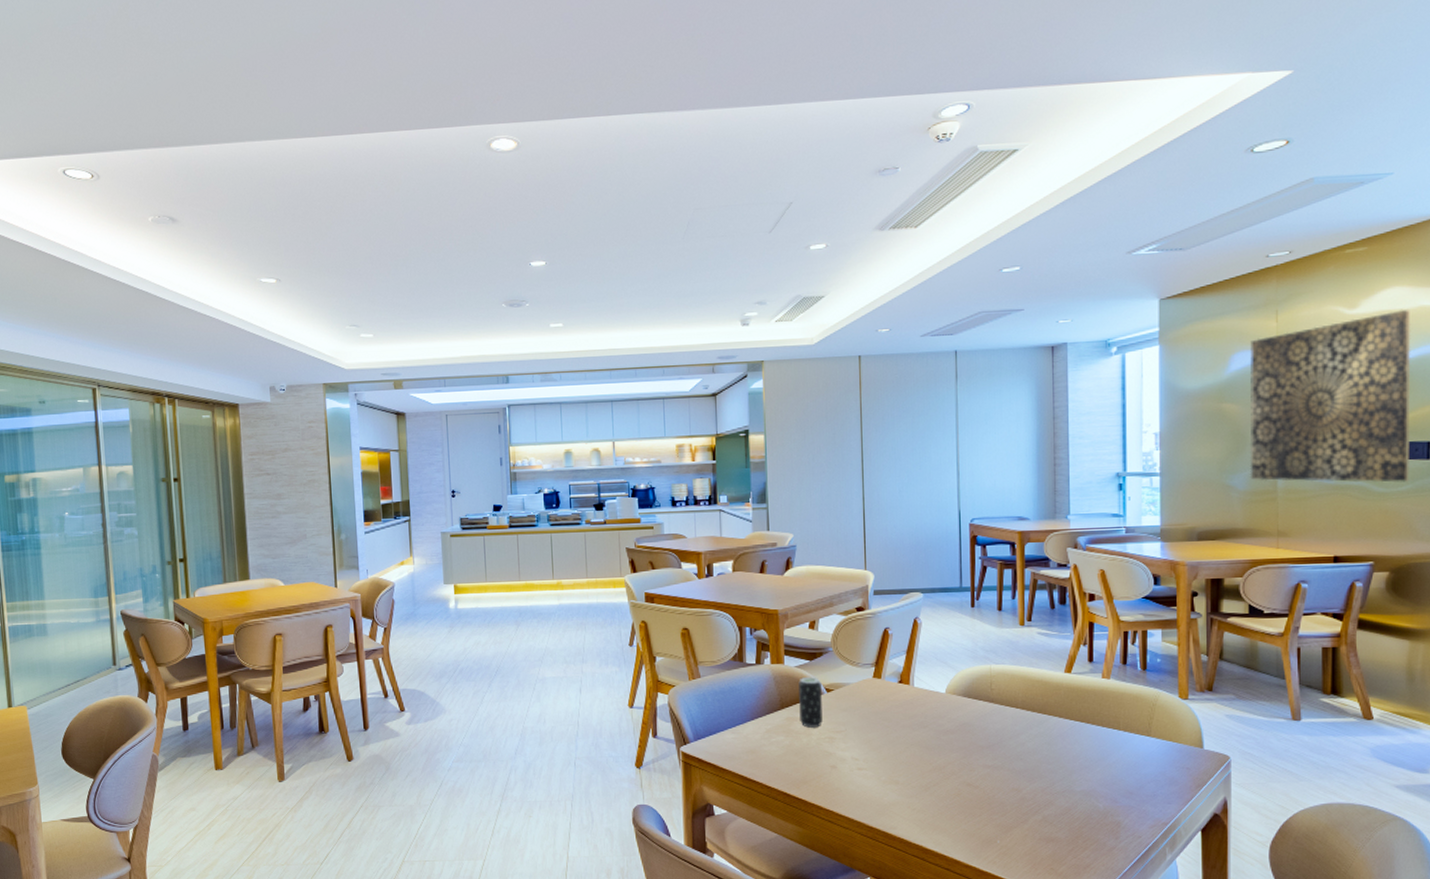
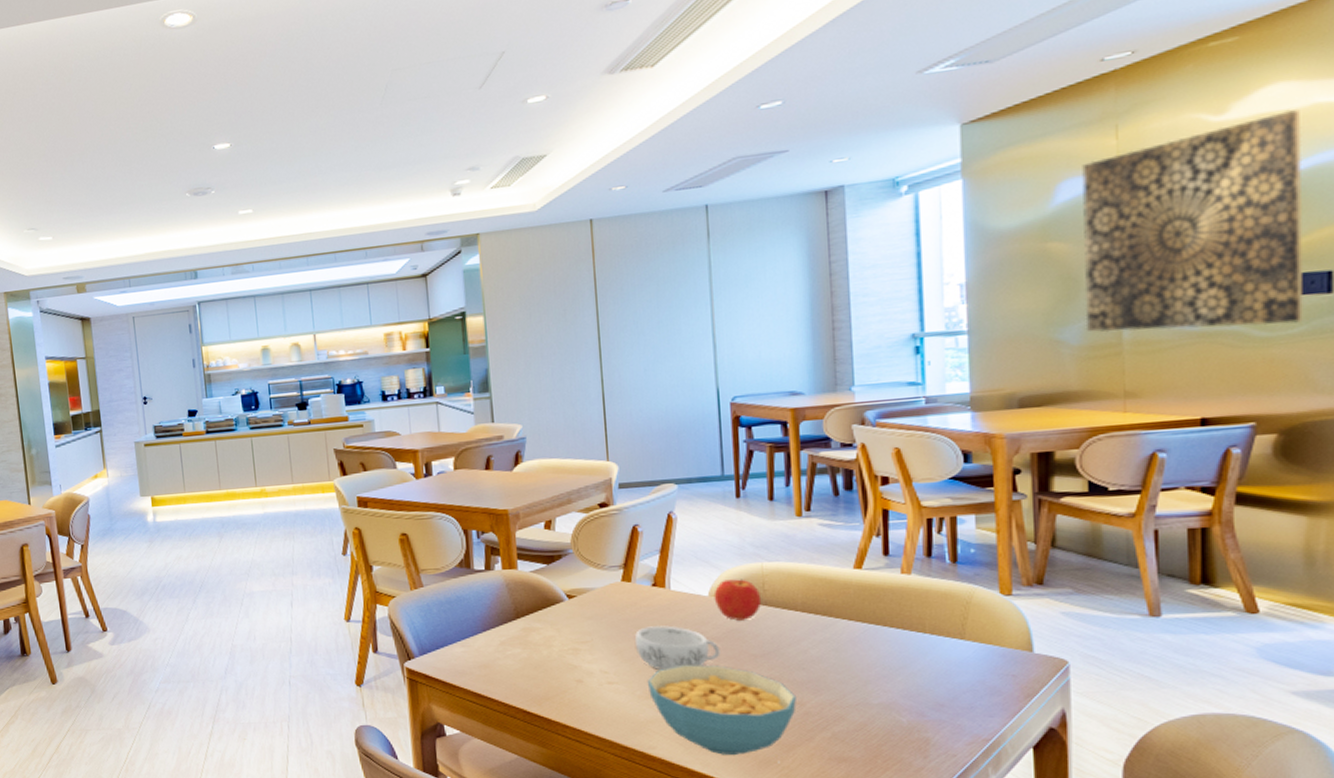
beverage can: present [799,677,823,728] -> none [535,582,565,639]
decorative bowl: none [882,718,954,759] -> present [634,625,721,671]
cereal bowl: none [891,754,1014,836] -> present [647,665,796,756]
apple: none [950,679,989,715] -> present [713,579,762,621]

